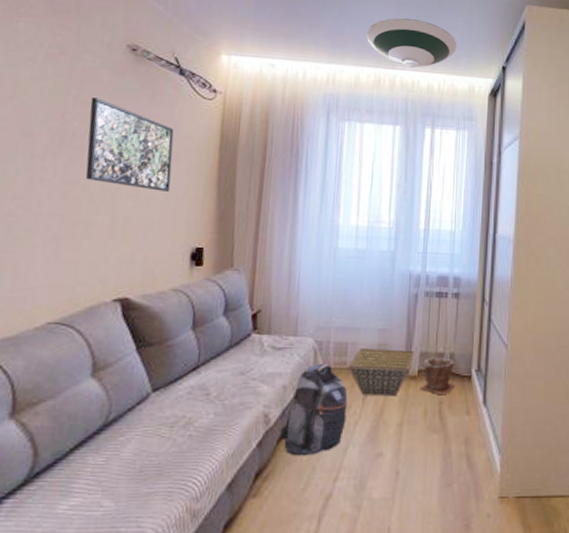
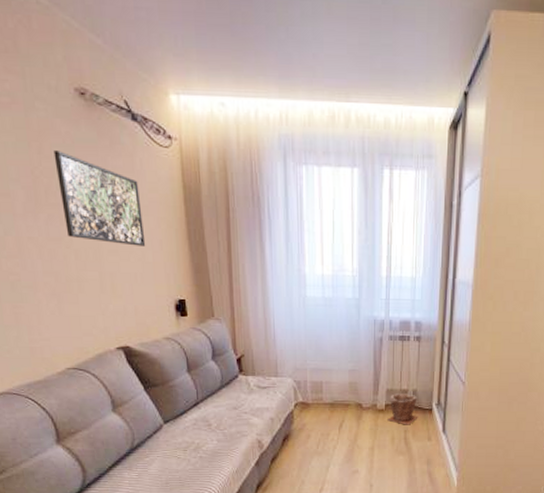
backpack: present [280,363,348,456] -> none [272,399,326,473]
basket: present [348,349,414,397] -> none [324,387,381,426]
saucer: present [366,17,457,68] -> none [317,36,415,99]

